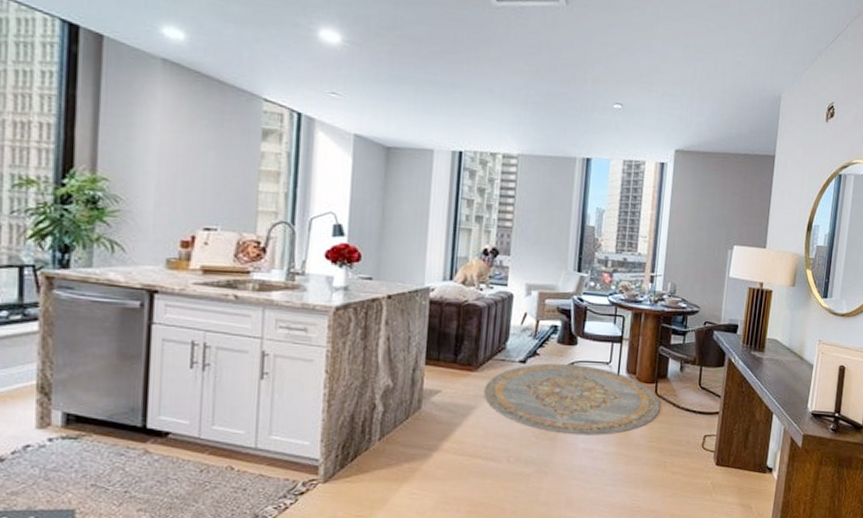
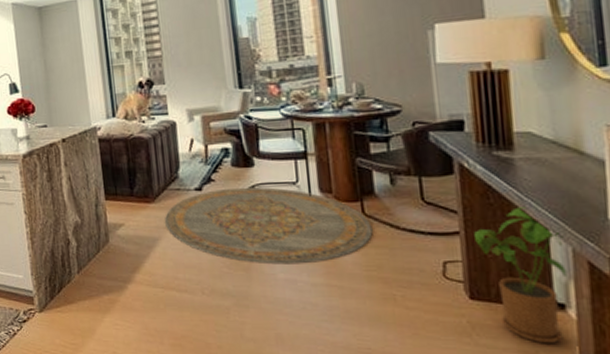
house plant: none [728,395,780,498] -> present [474,207,567,344]

